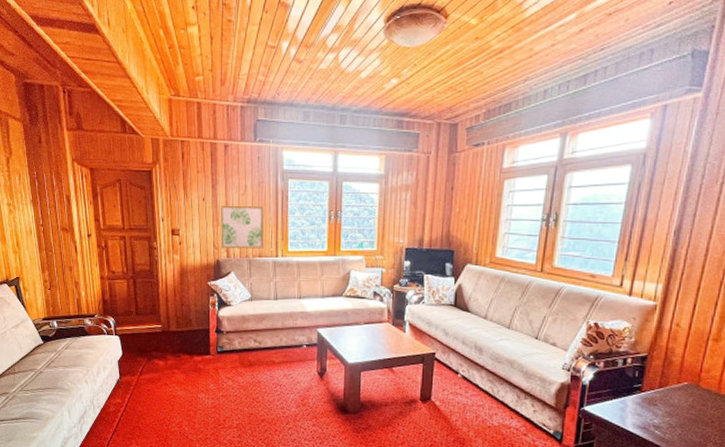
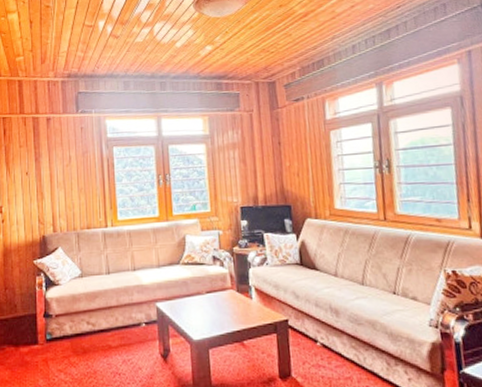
wall art: present [220,205,264,249] -> none [44,176,91,223]

